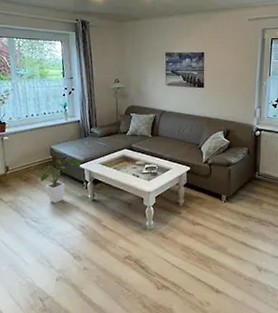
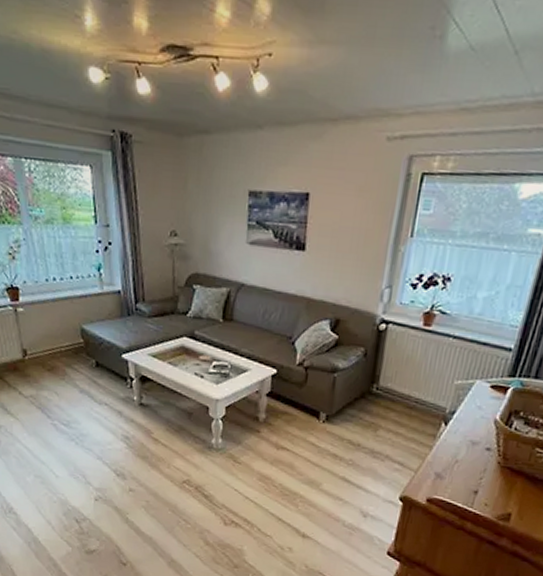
house plant: present [30,158,80,204] -> none [55,344,122,405]

